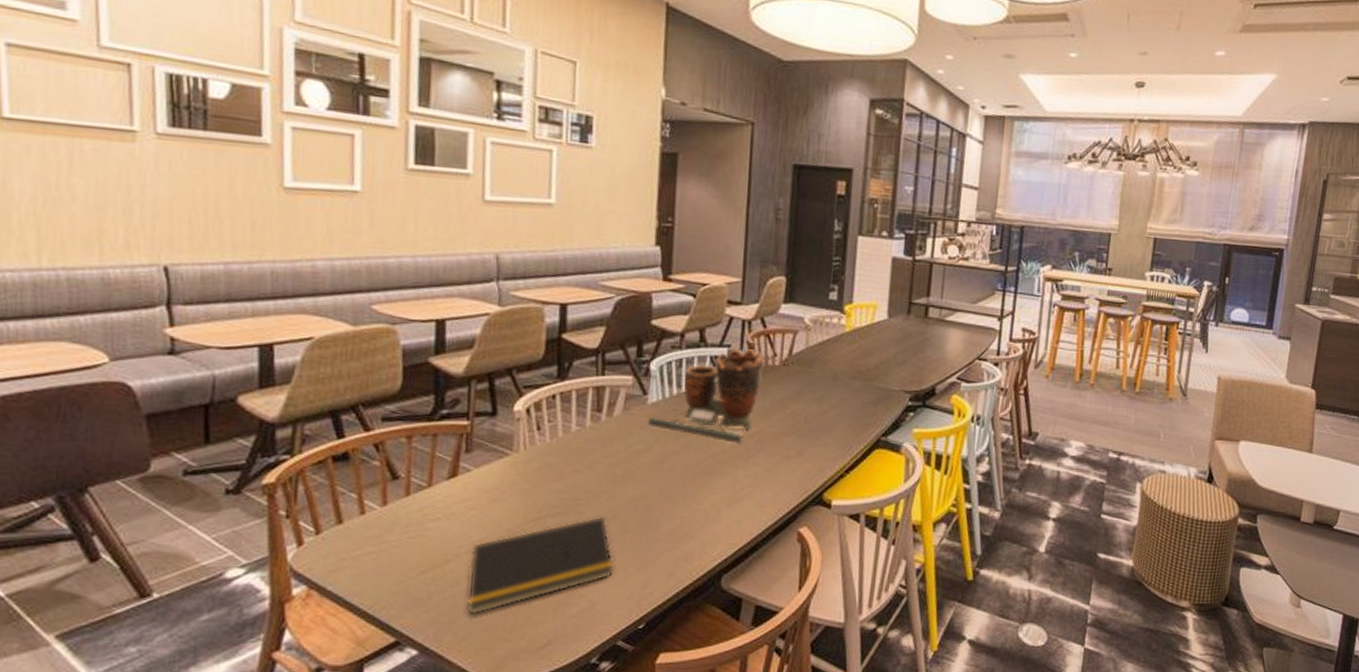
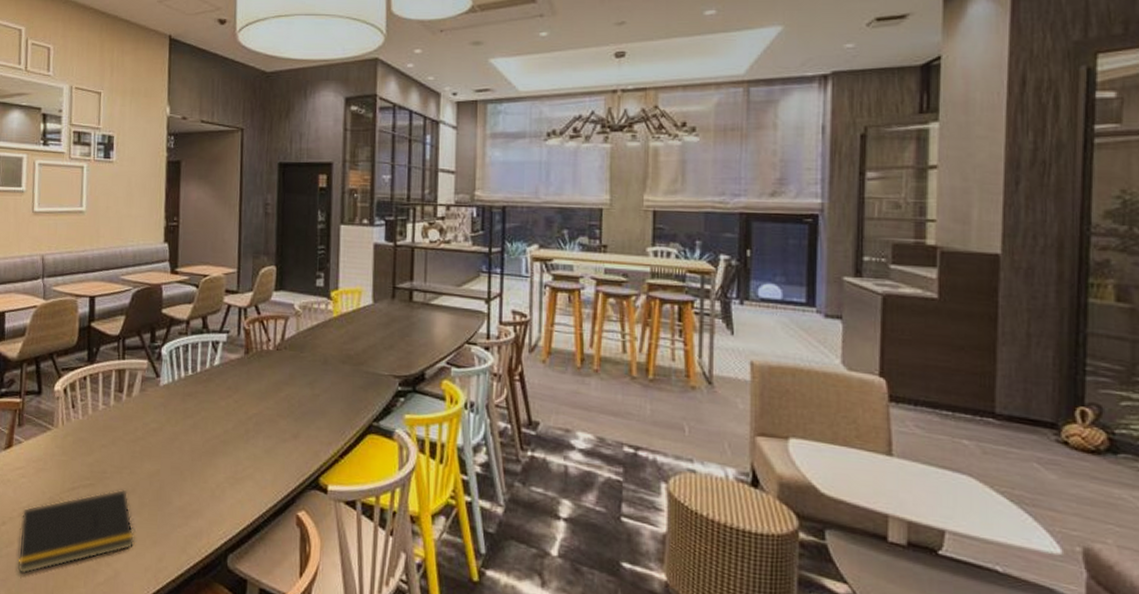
clay pot: present [647,349,764,445] -> none [160,335,259,426]

